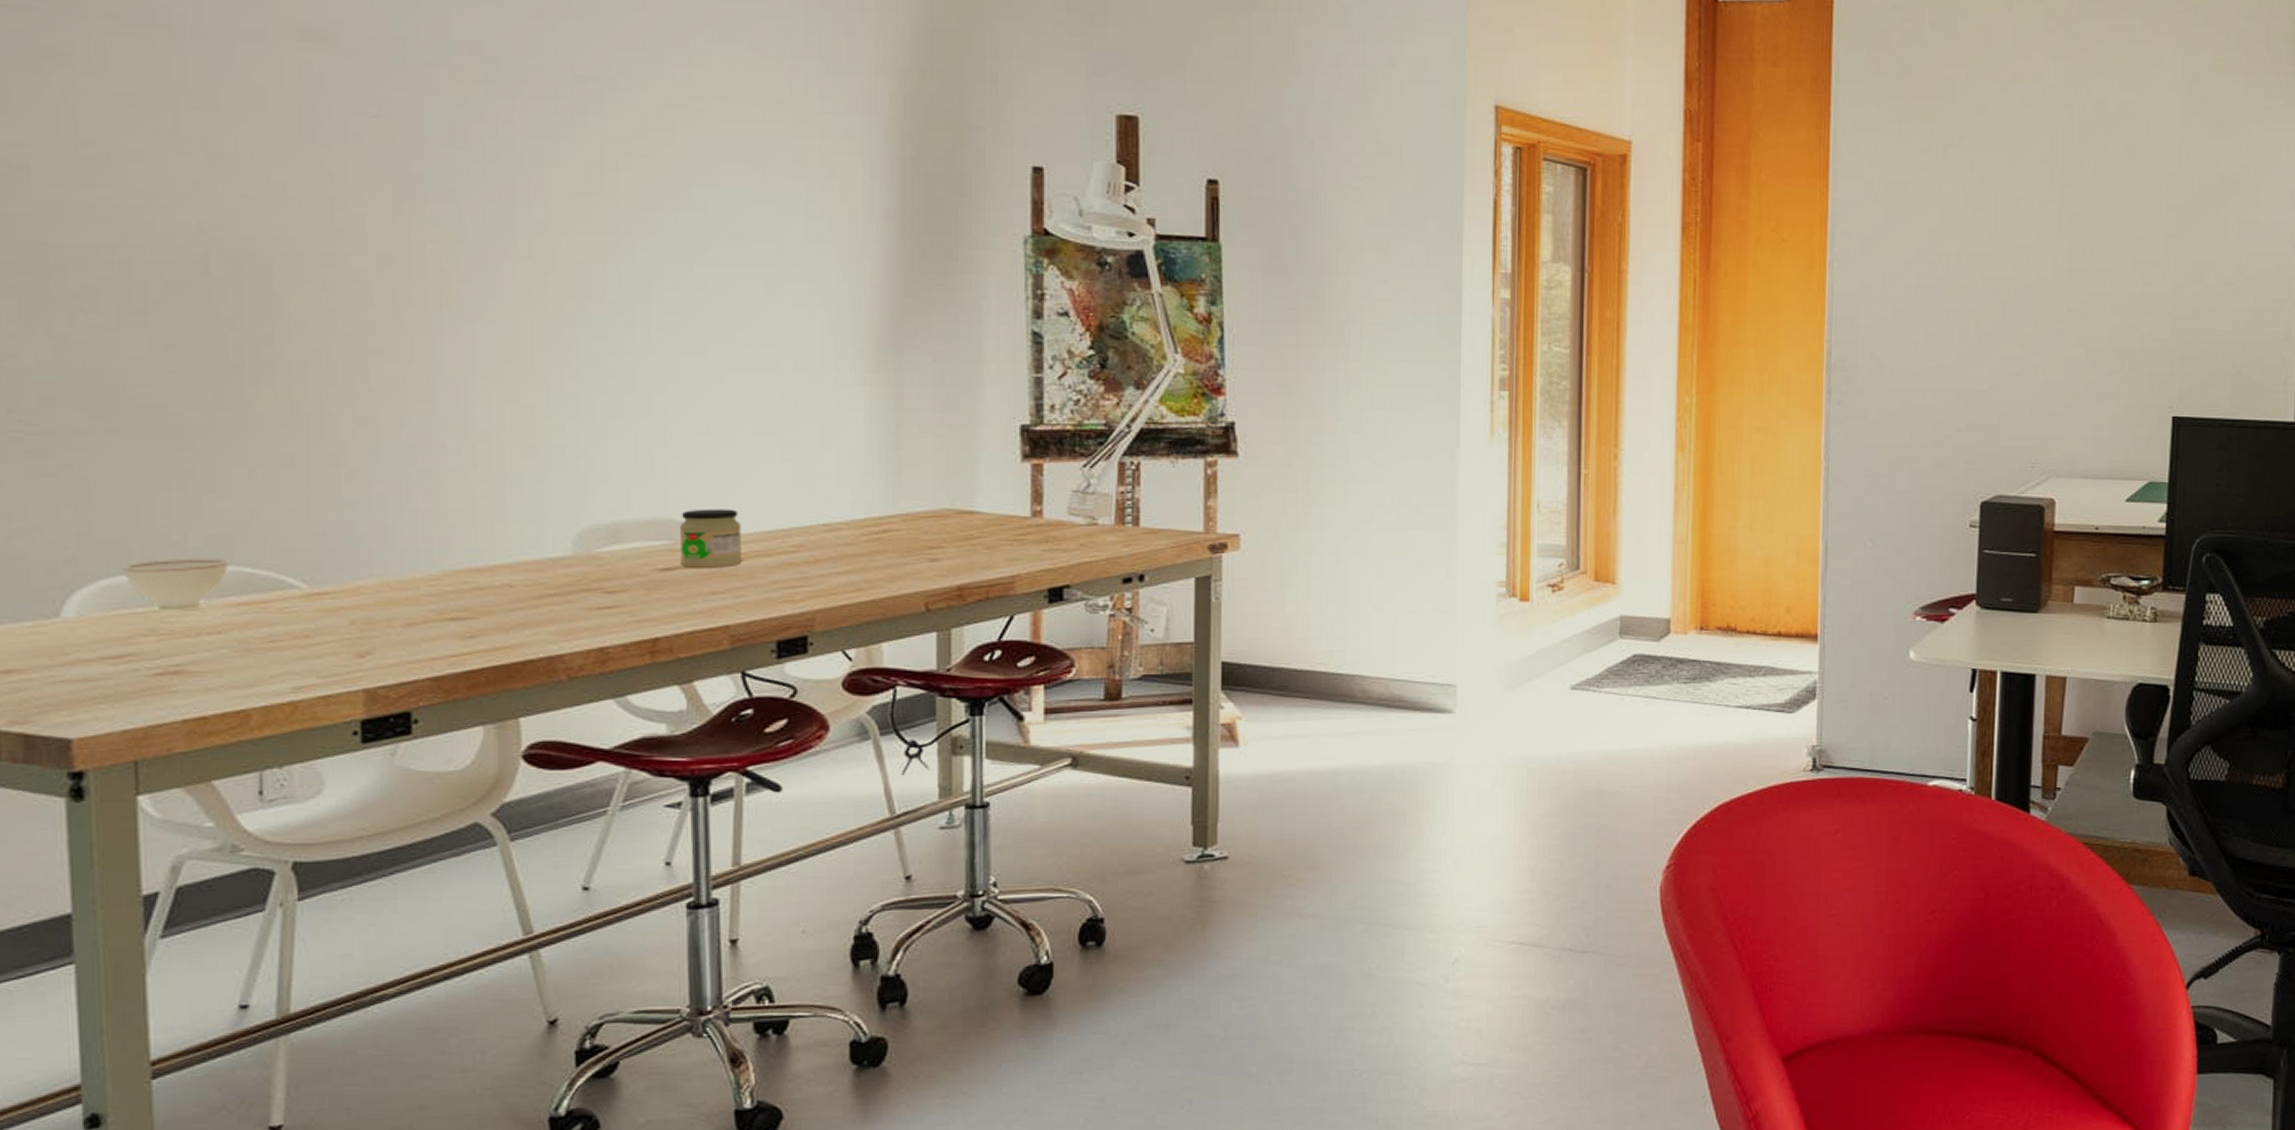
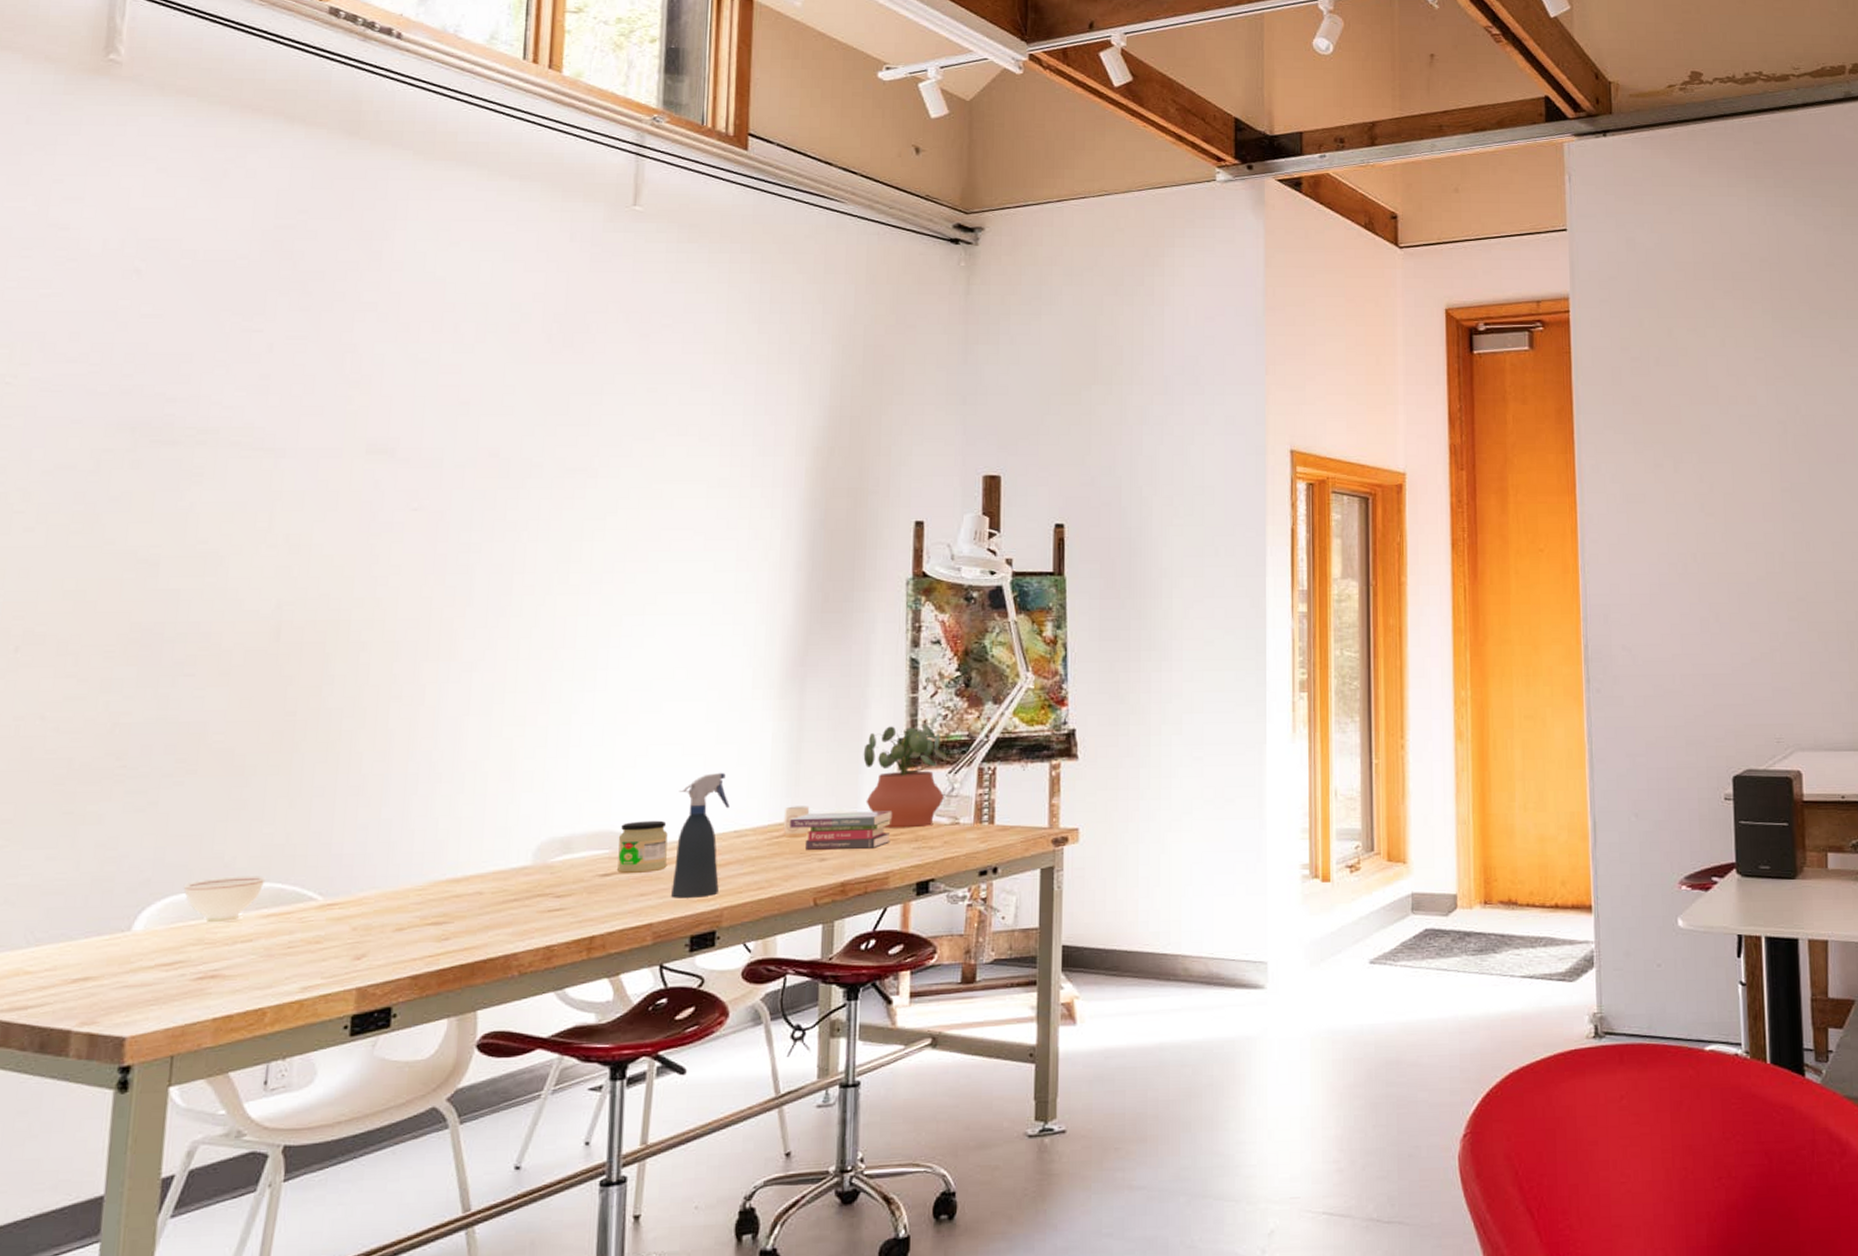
spray bottle: none [750,455,816,598] -> present [671,772,730,898]
mug: none [883,498,918,536] -> present [783,806,811,839]
books: none [892,506,1015,550] -> present [790,811,891,851]
potted plant: none [978,408,1081,527] -> present [863,723,948,829]

